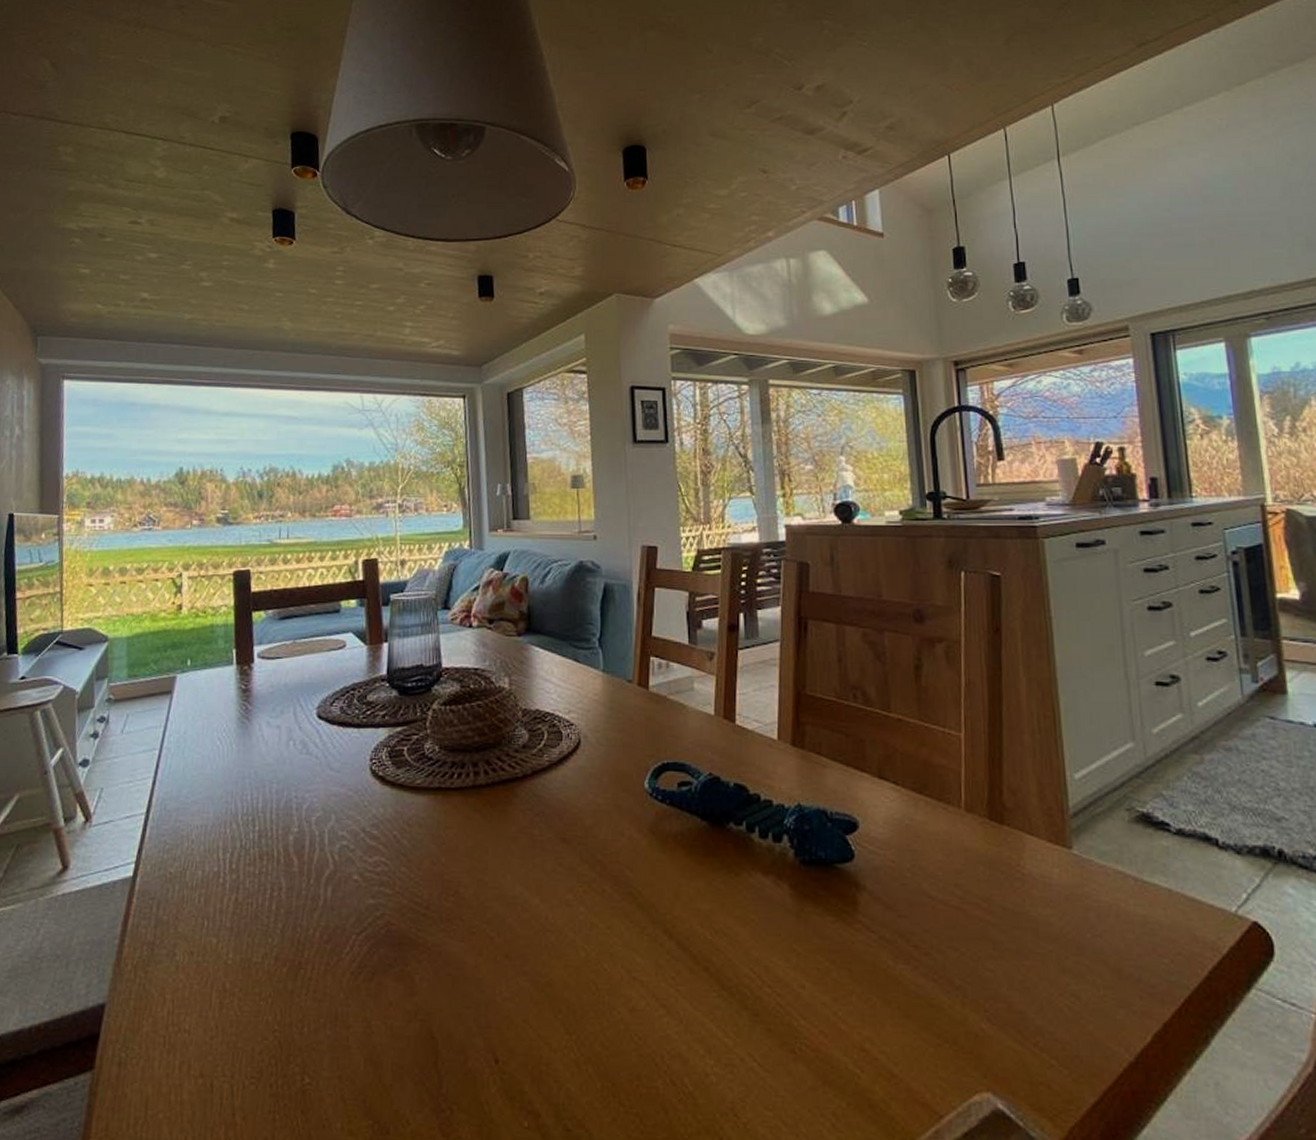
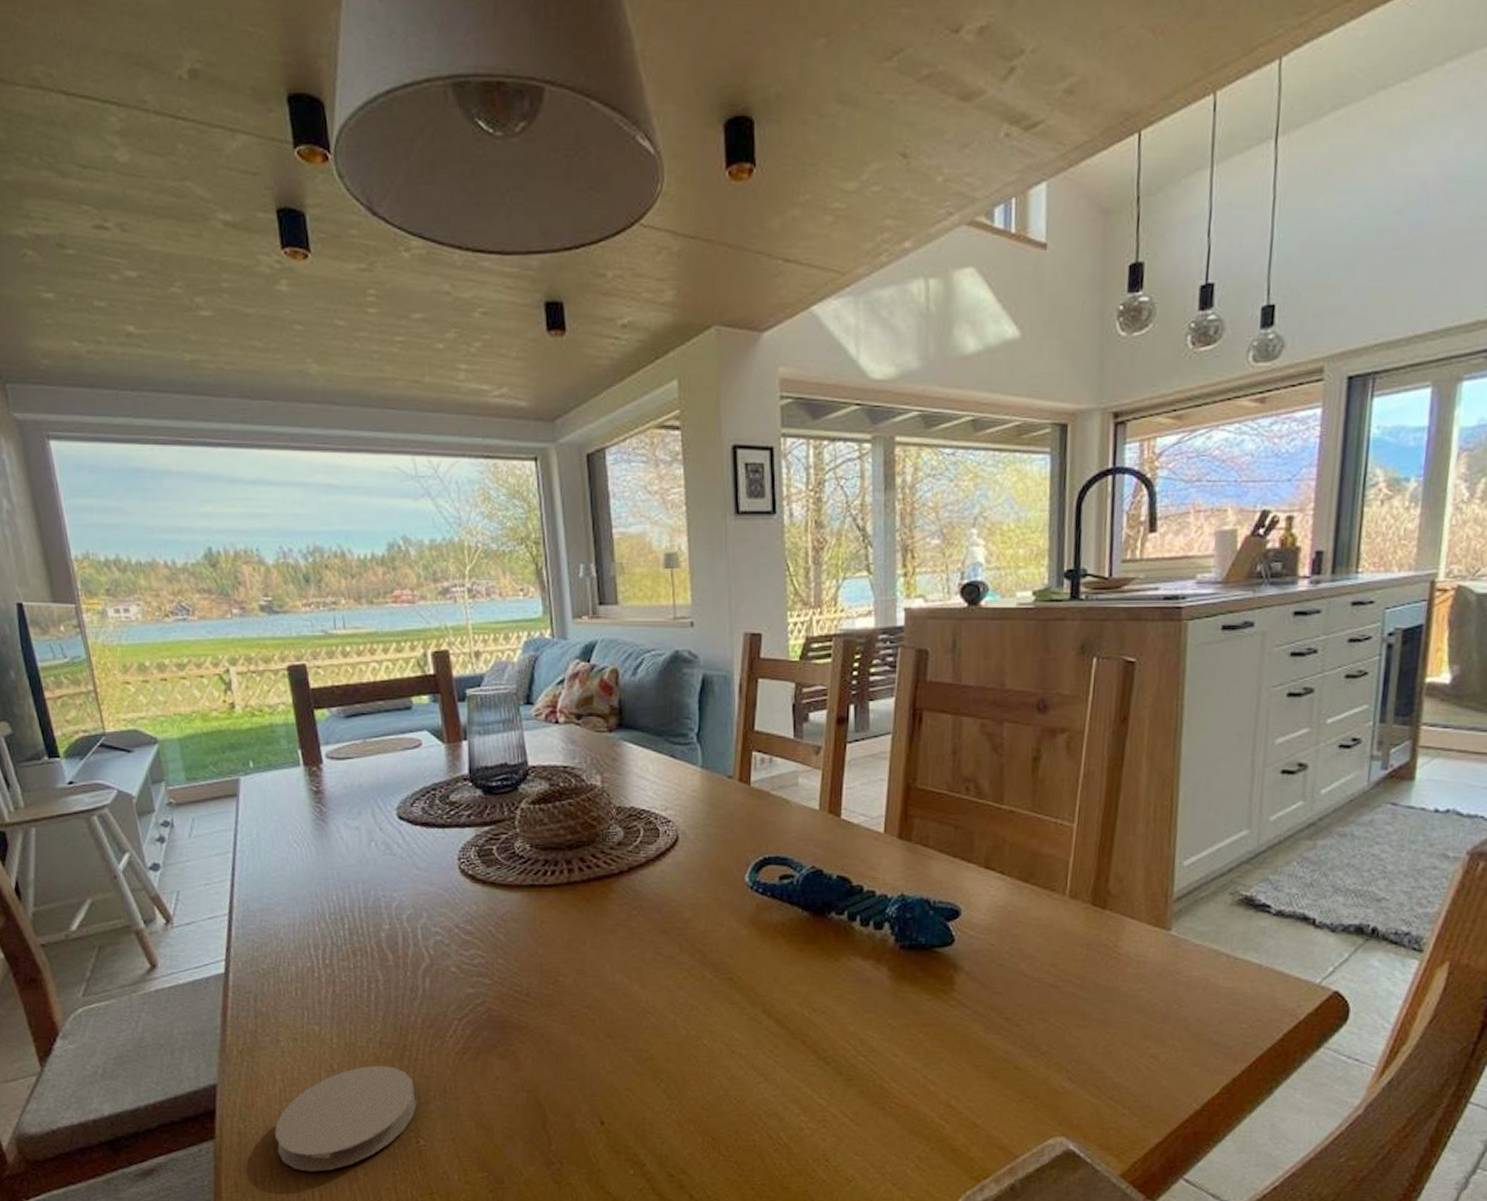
coaster: none [156,985,306,1114] -> present [275,1065,416,1172]

